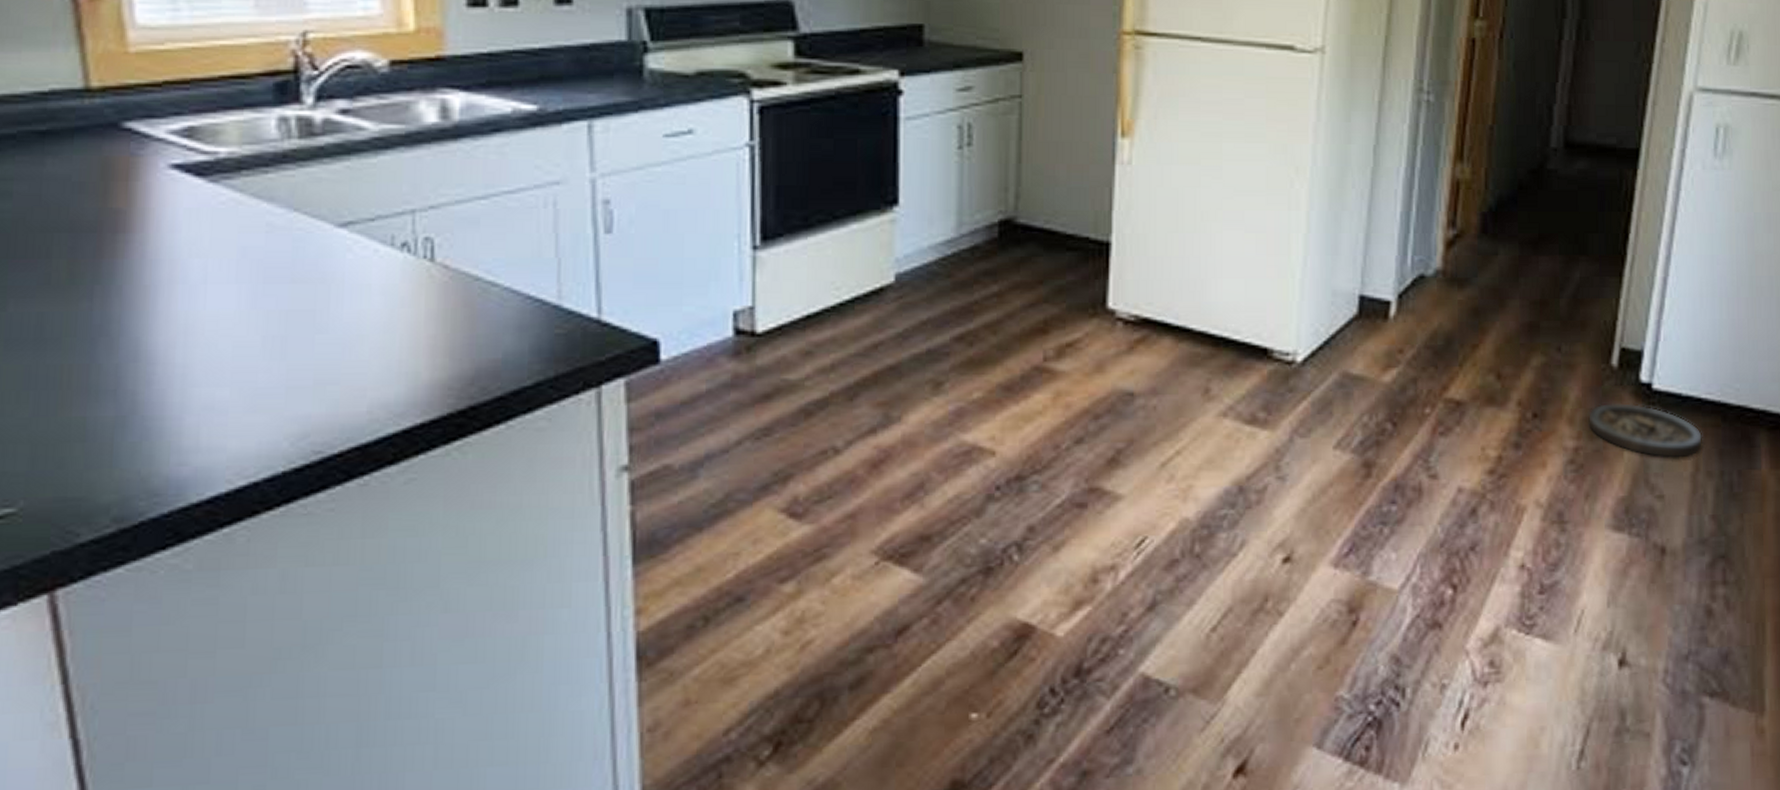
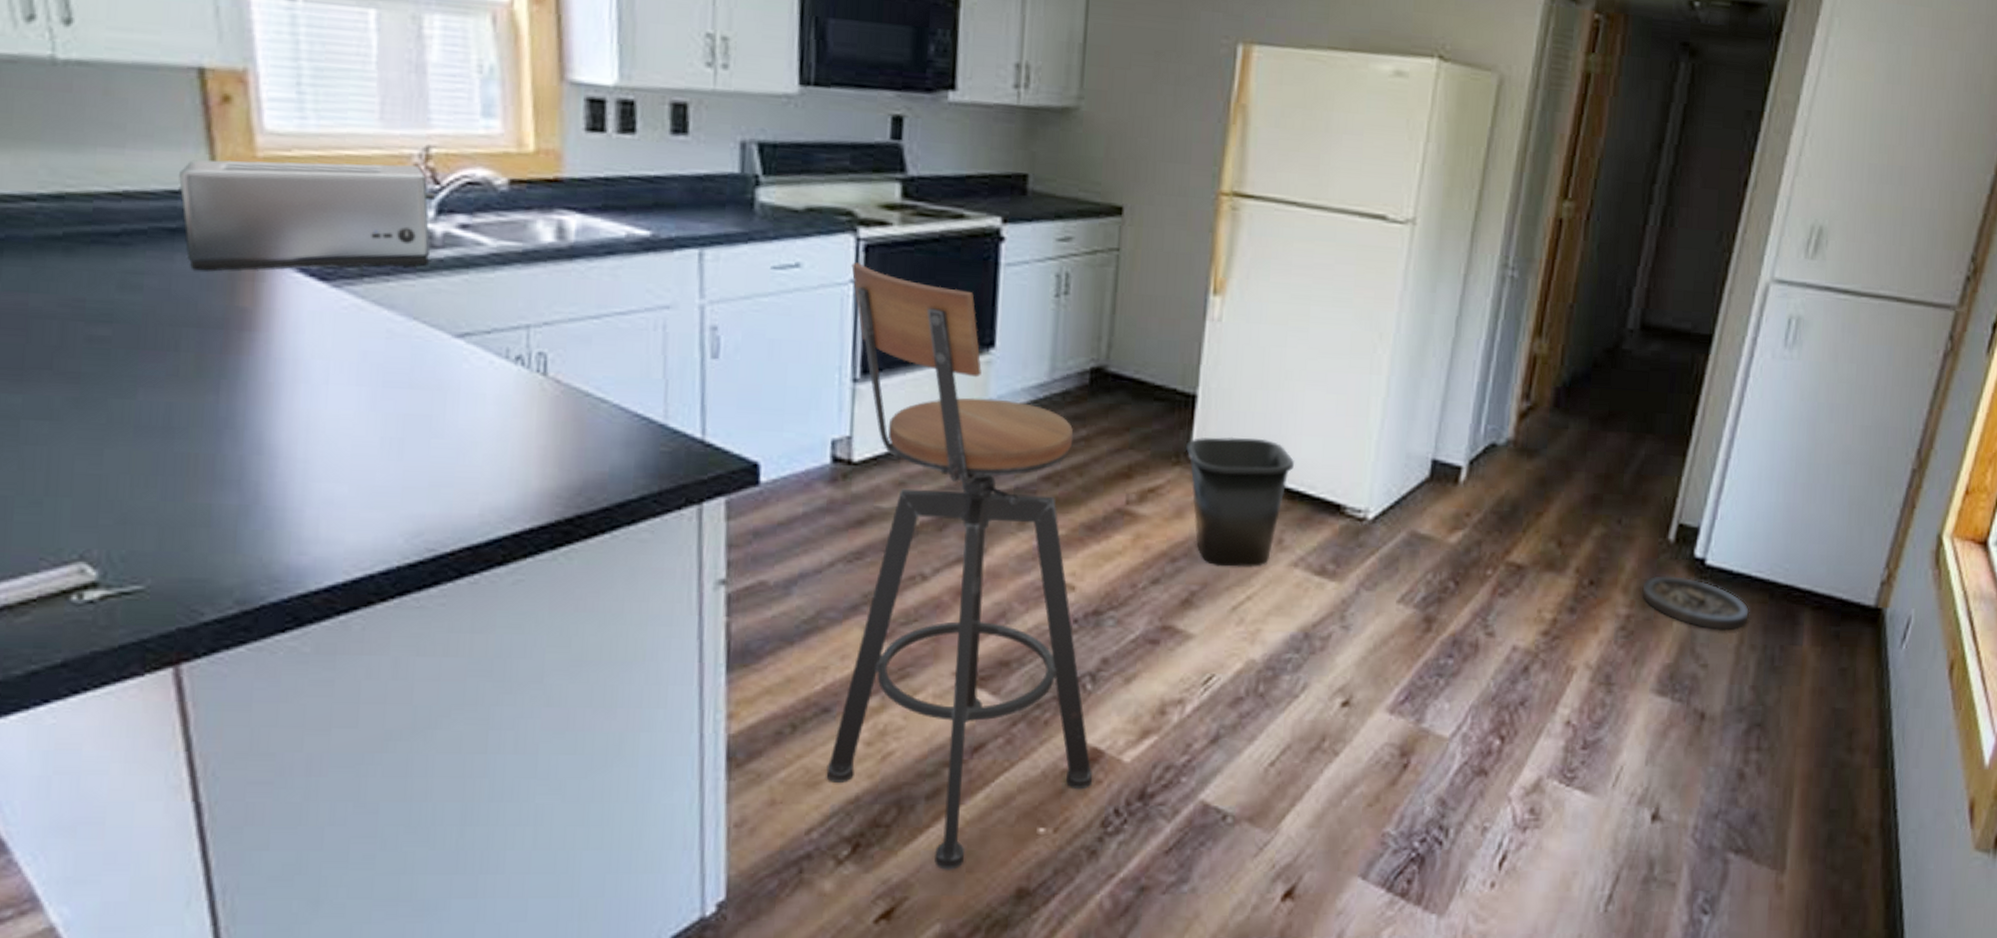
toaster: none [48,52,315,172] -> present [178,160,436,270]
bar stool: none [743,124,1025,766] -> present [826,261,1093,870]
waste bin: none [1103,283,1216,421] -> present [1186,436,1294,567]

